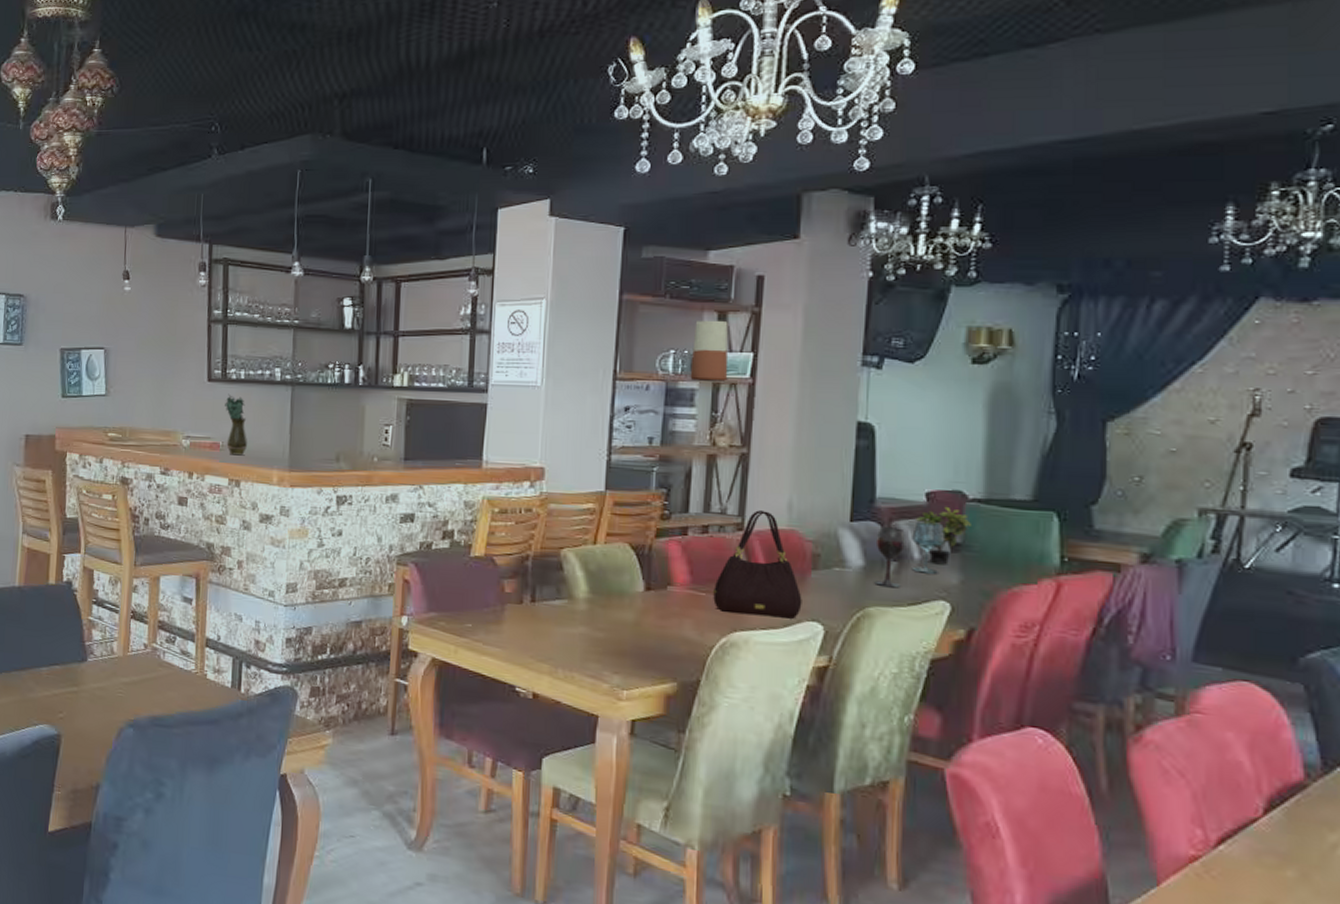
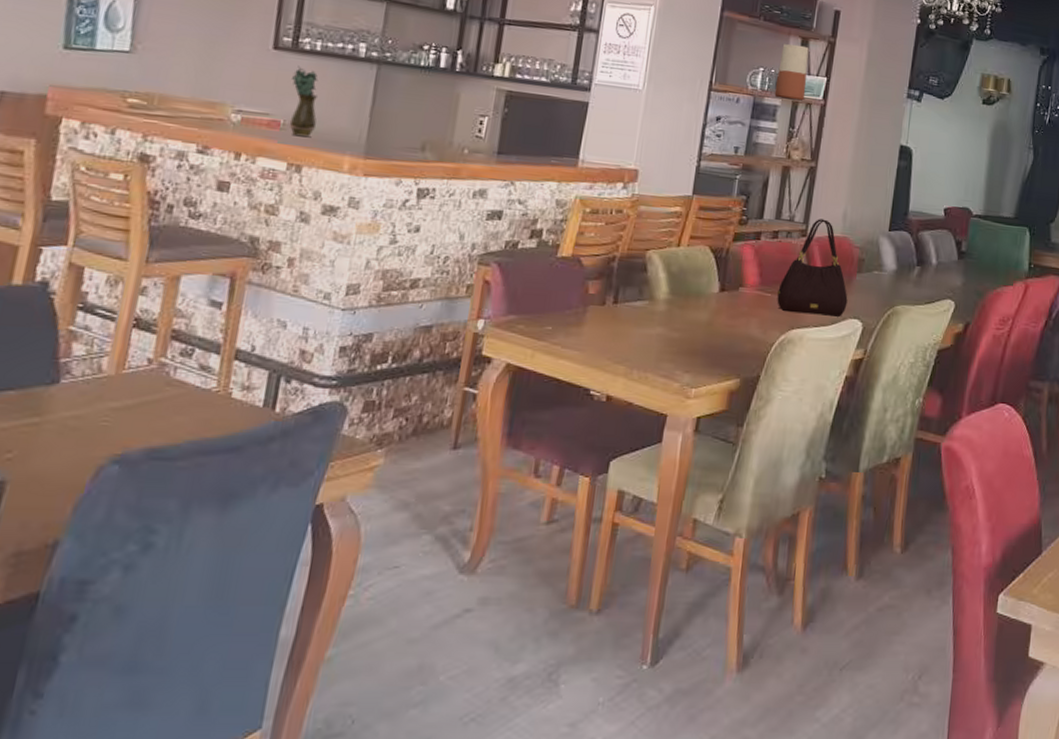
wine glass: present [874,527,905,588] -> none [902,236,927,289]
wine glass: present [910,521,946,574] -> none [930,232,955,277]
potted plant: present [916,506,973,565] -> none [936,220,974,270]

